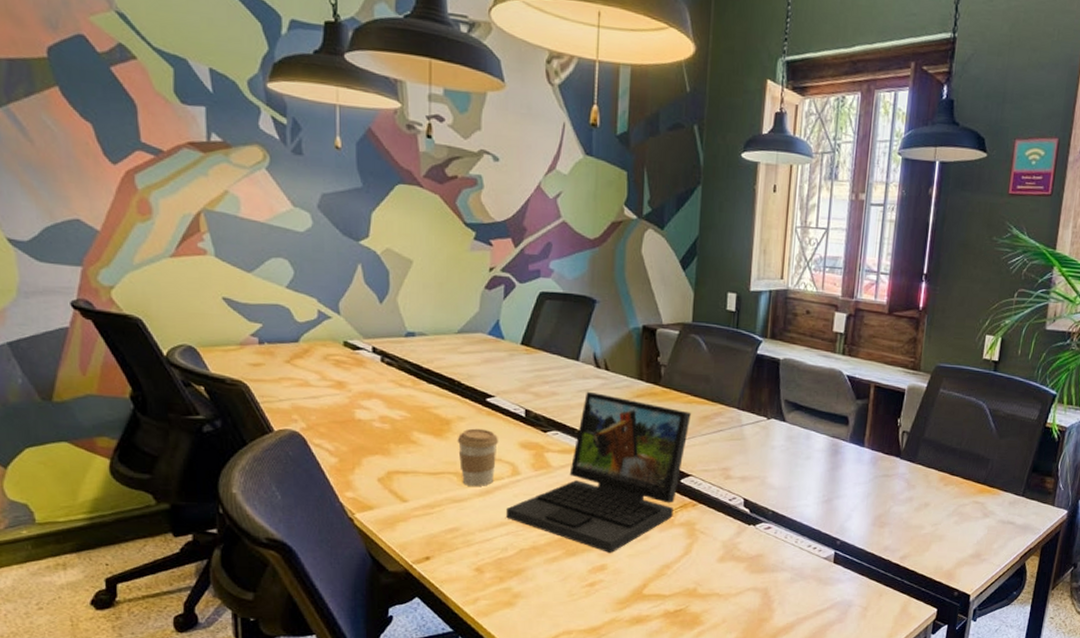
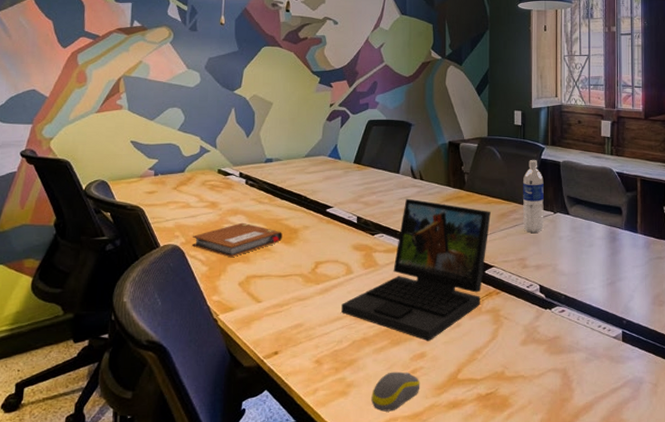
notebook: none [314,408,431,449] -> present [192,222,282,258]
coffee cup: present [457,428,499,486] -> none [302,235,336,285]
computer mouse: none [542,583,599,624] -> present [371,371,420,412]
water bottle: none [729,354,758,440] -> present [522,160,544,233]

